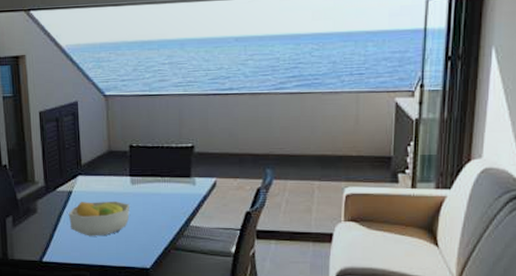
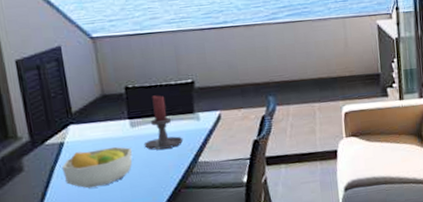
candle holder: none [141,156,178,209] -> present [144,95,184,150]

